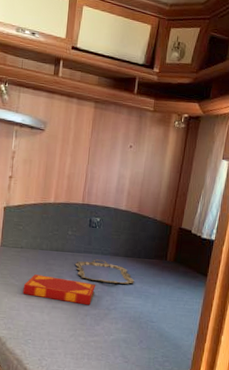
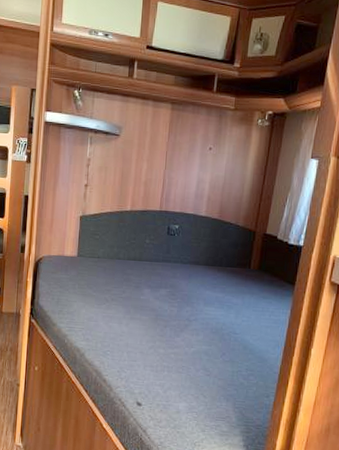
hardback book: present [23,274,96,306] -> none [100,285,176,316]
serving tray: present [75,259,134,285] -> none [153,268,216,295]

